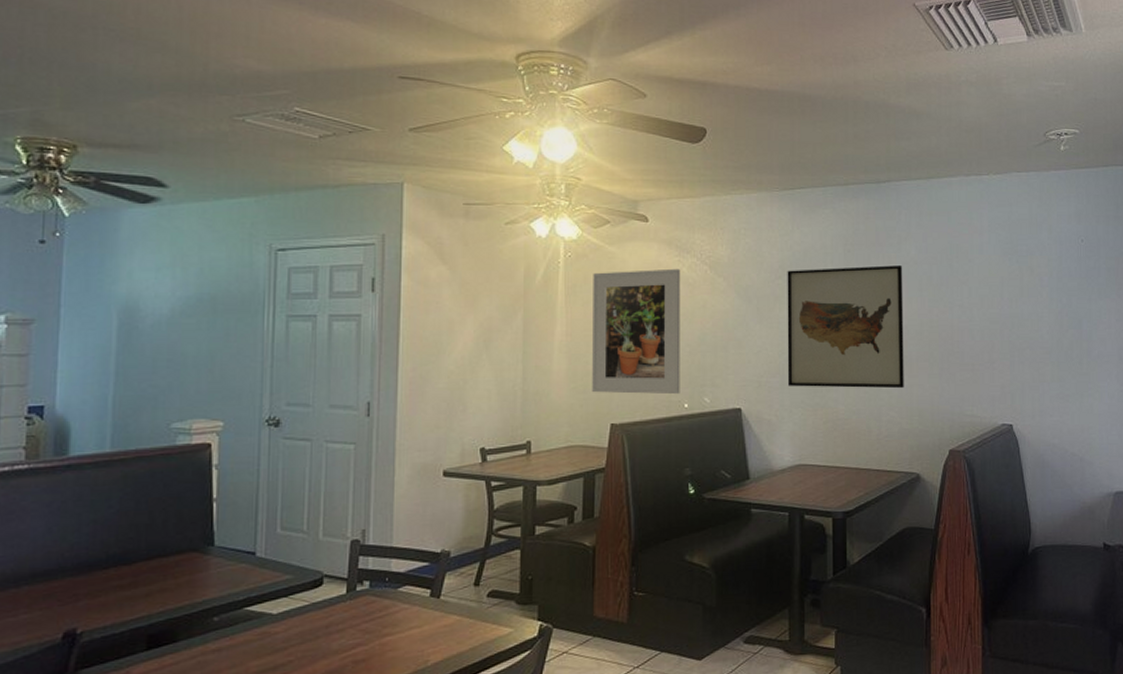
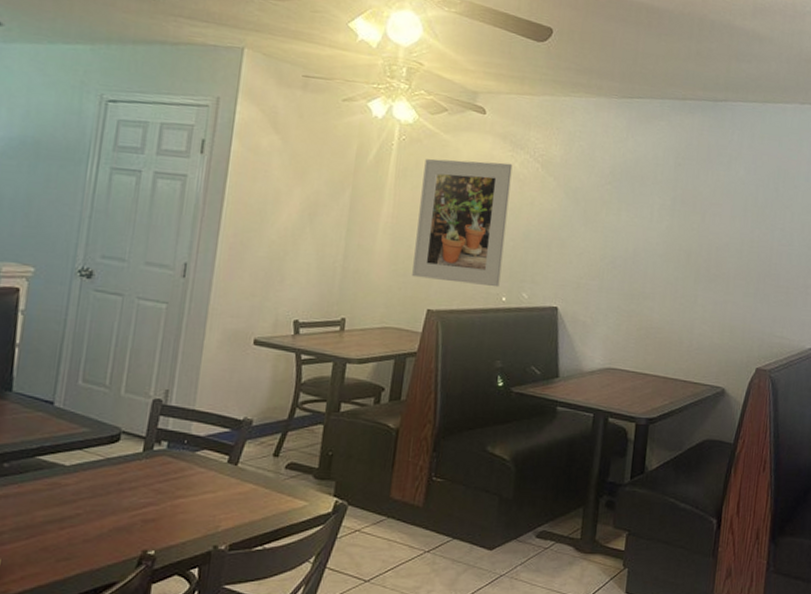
wall art: present [787,265,904,389] -> none [605,176,730,304]

